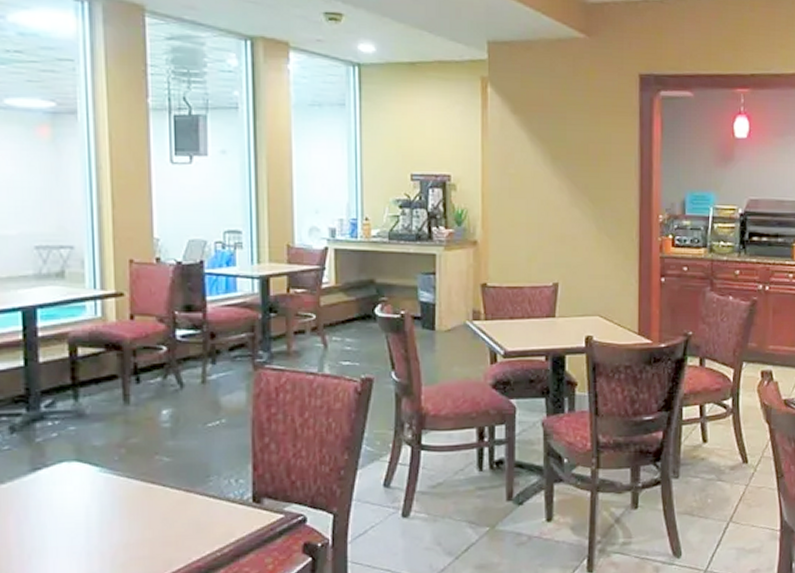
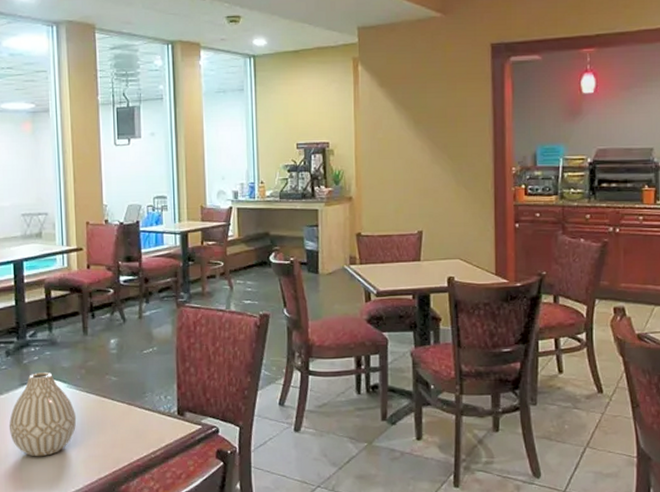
vase: none [13,453,113,563] -> present [8,372,77,457]

